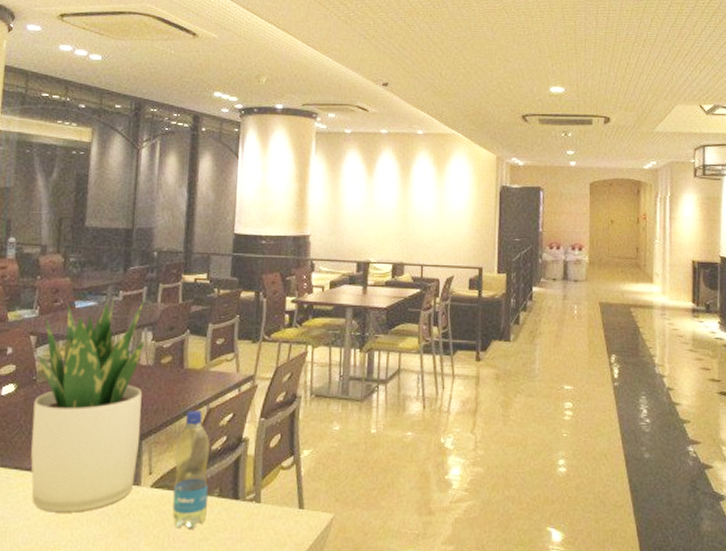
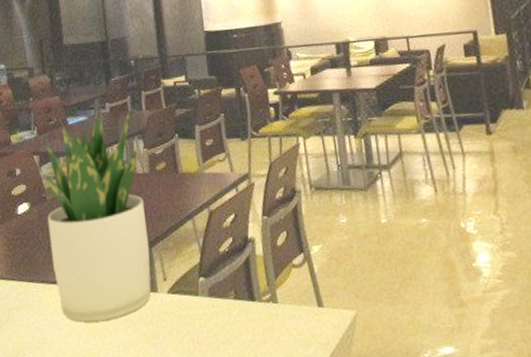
bottle: present [172,410,210,530] -> none [184,213,227,334]

